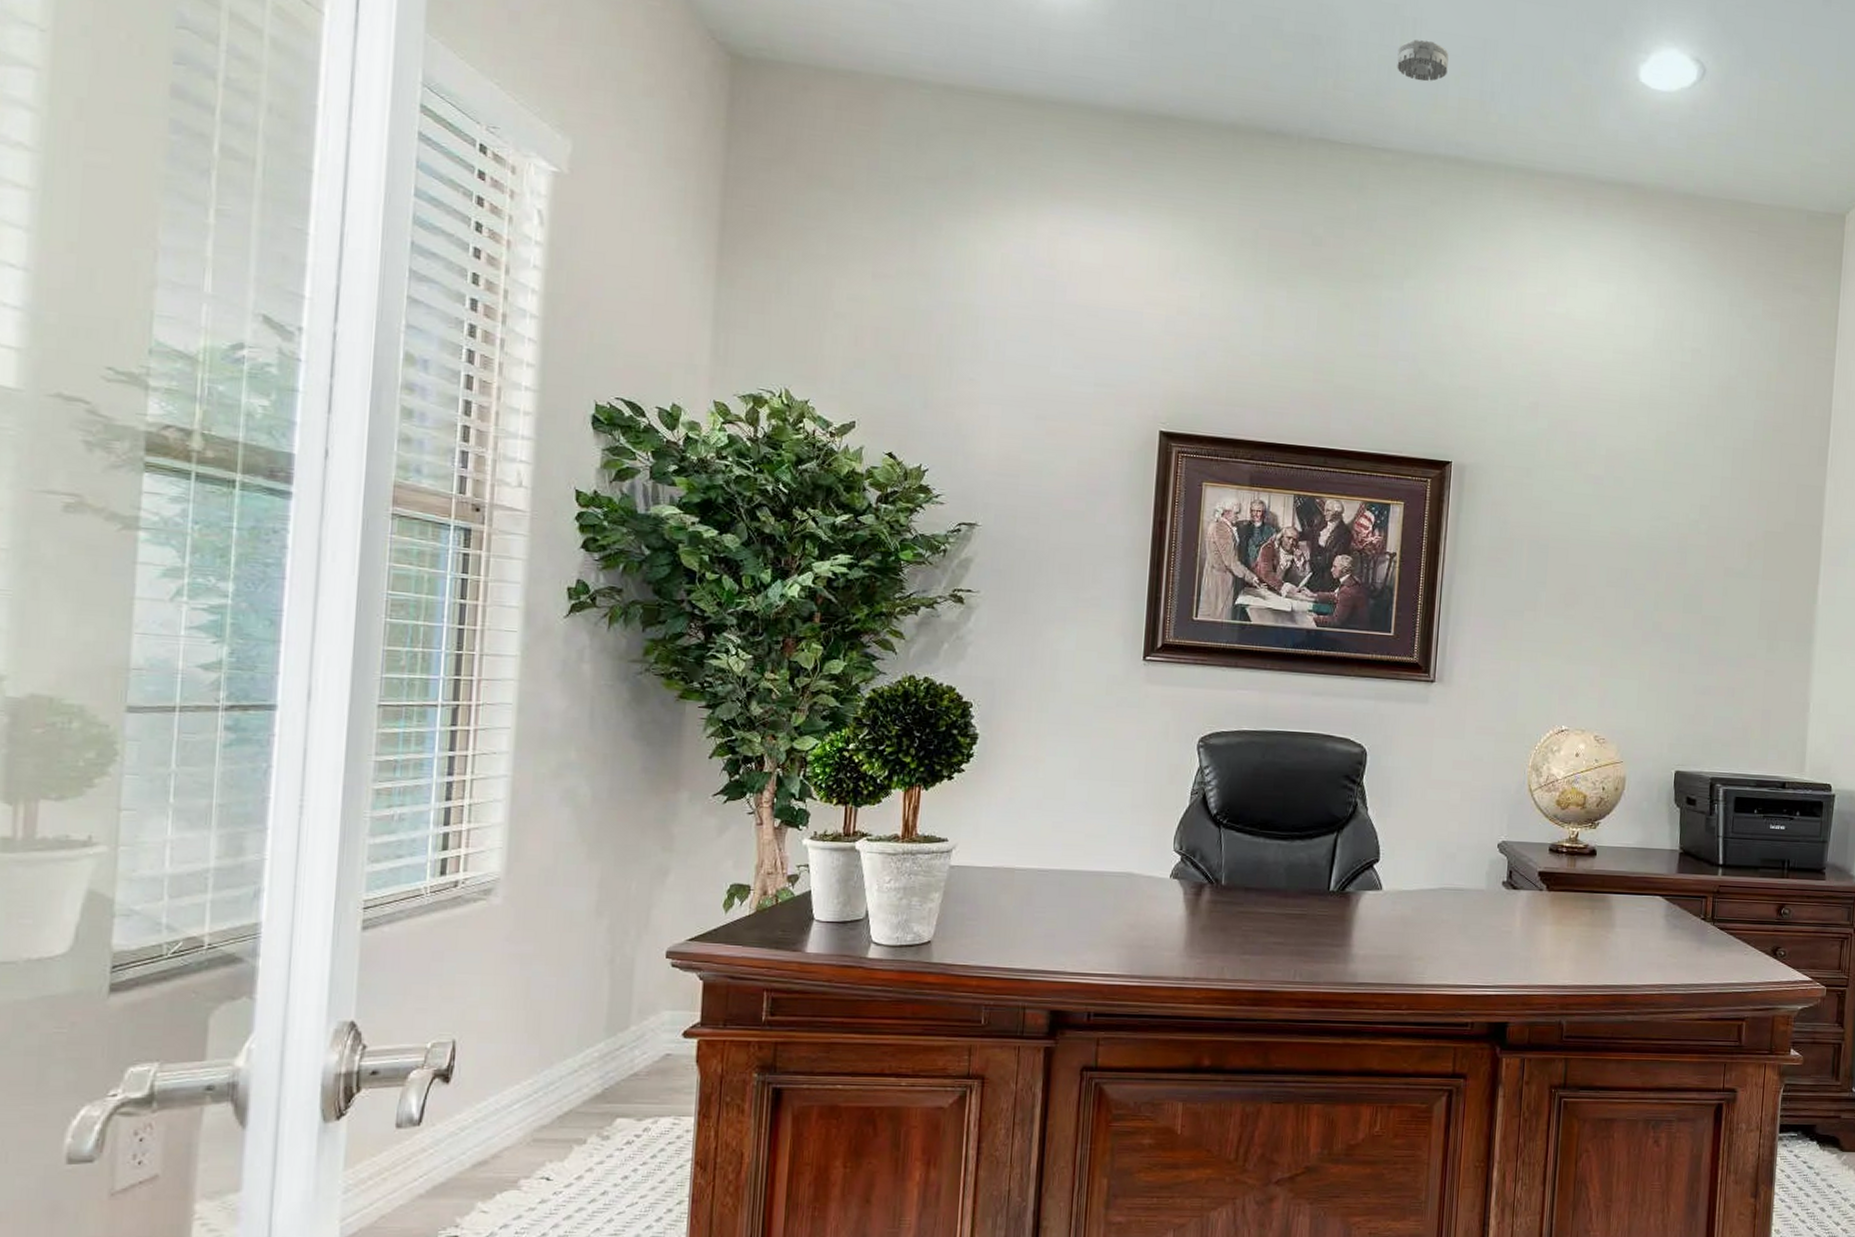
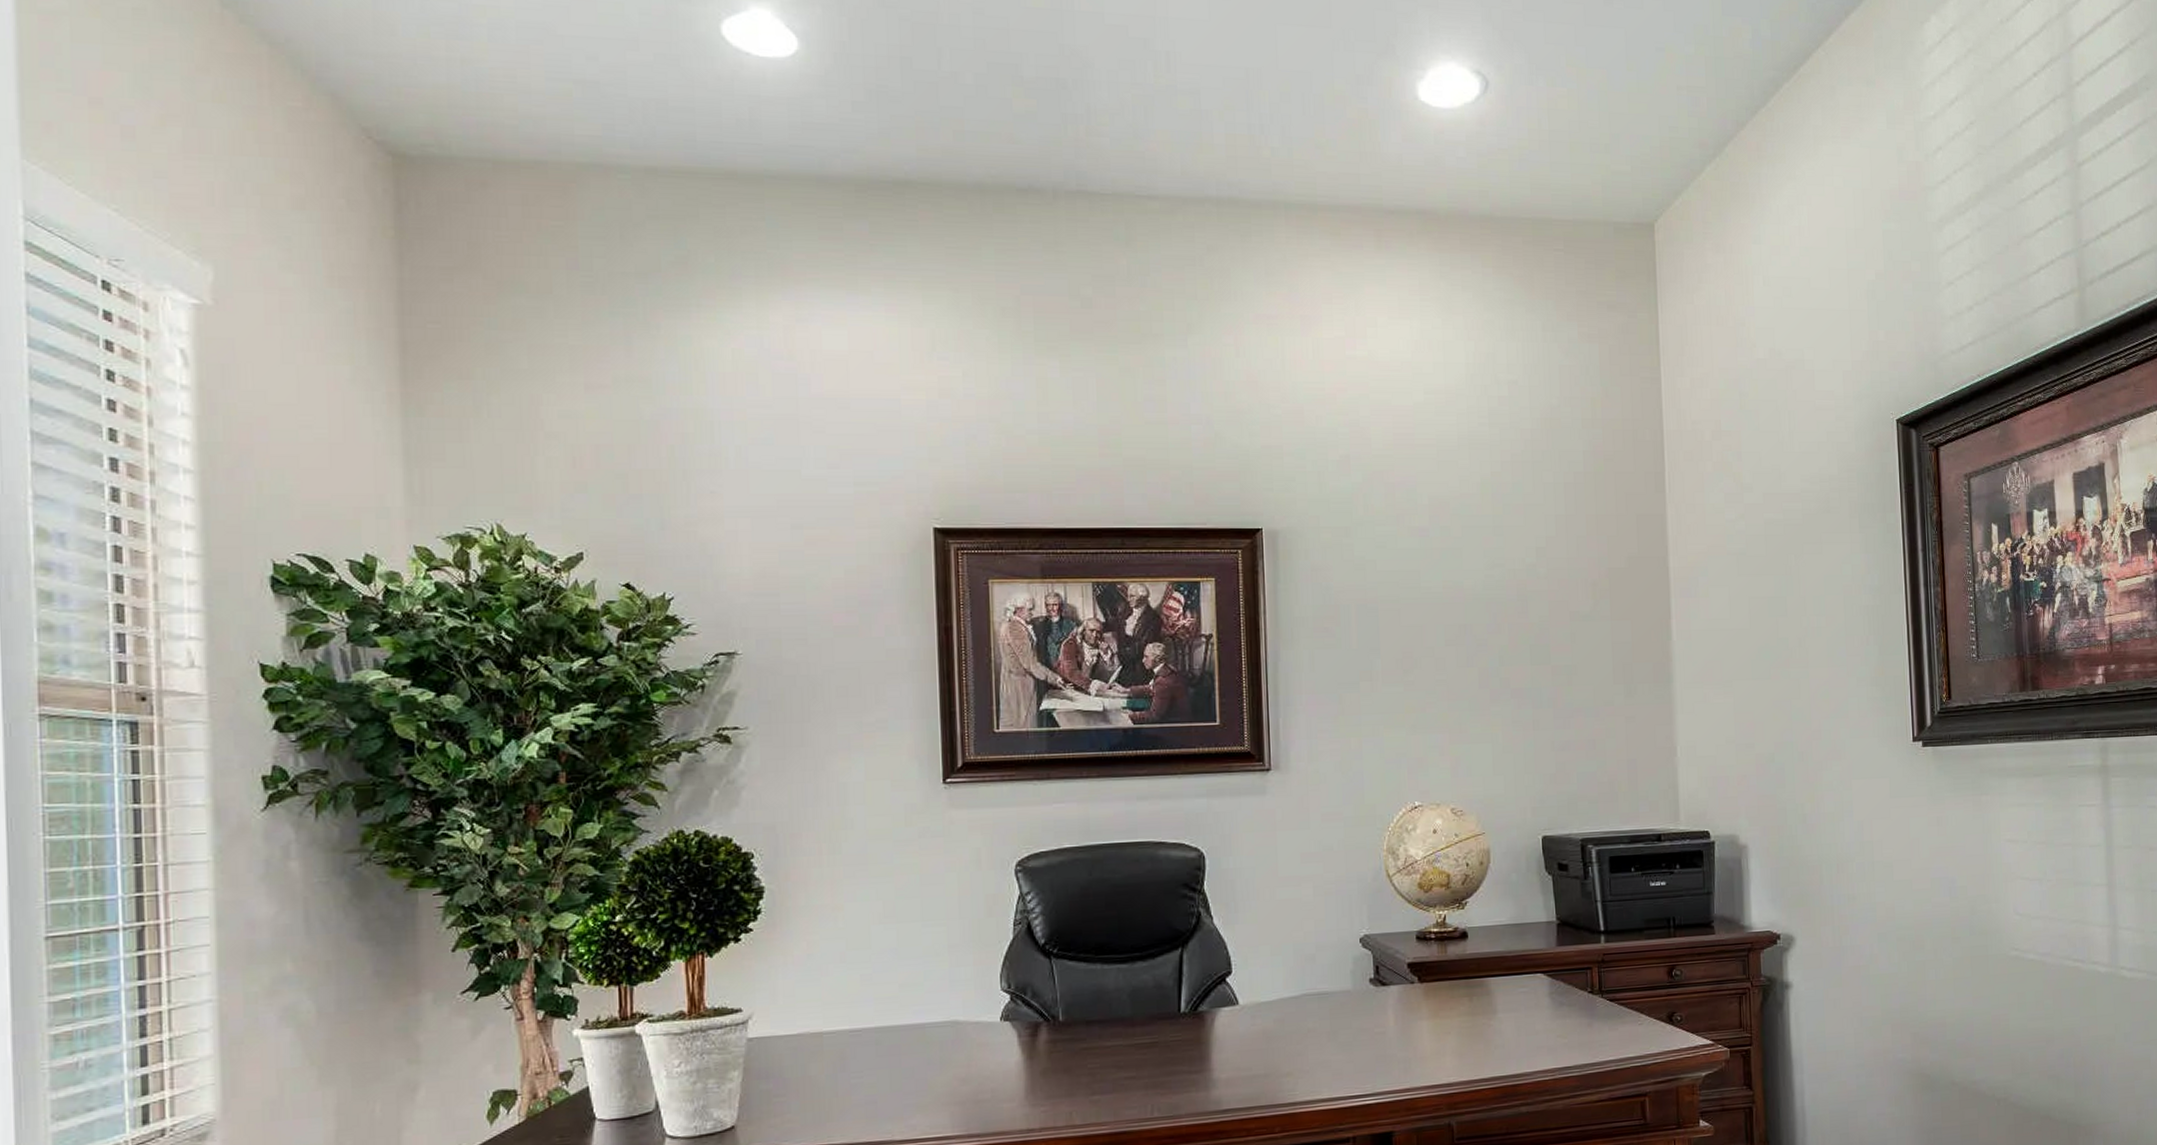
smoke detector: present [1397,39,1449,82] -> none [1153,74,1210,120]

